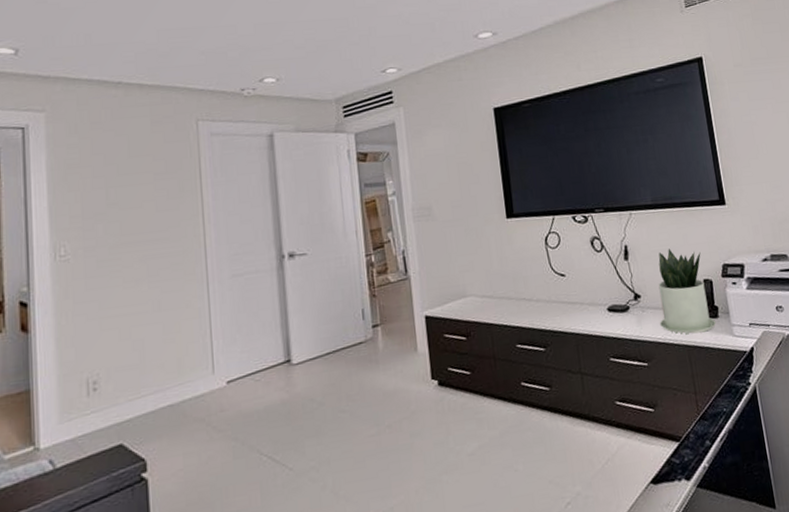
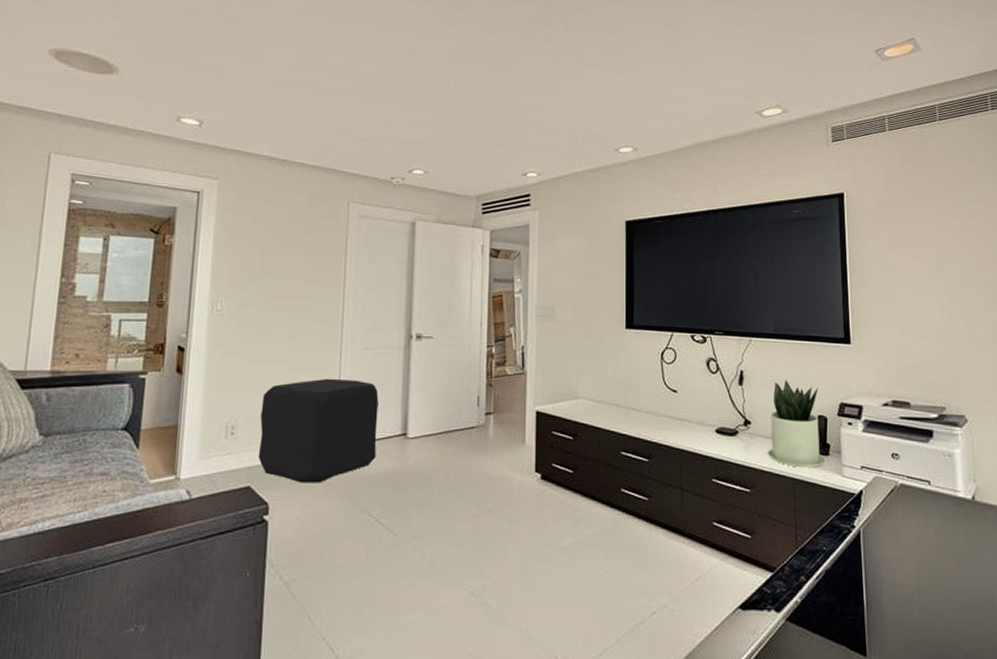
pouf: none [124,310,260,431] -> present [258,378,379,483]

